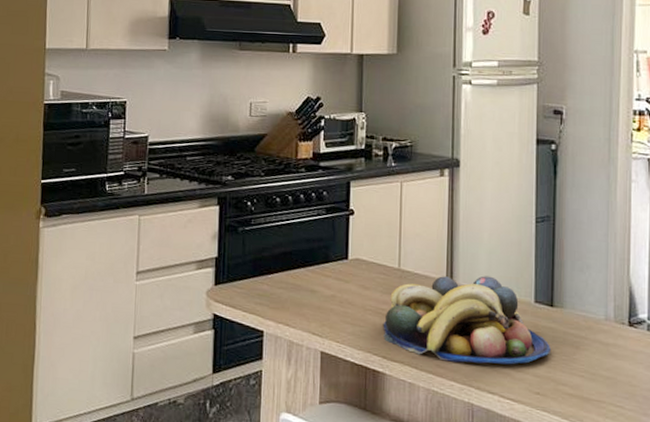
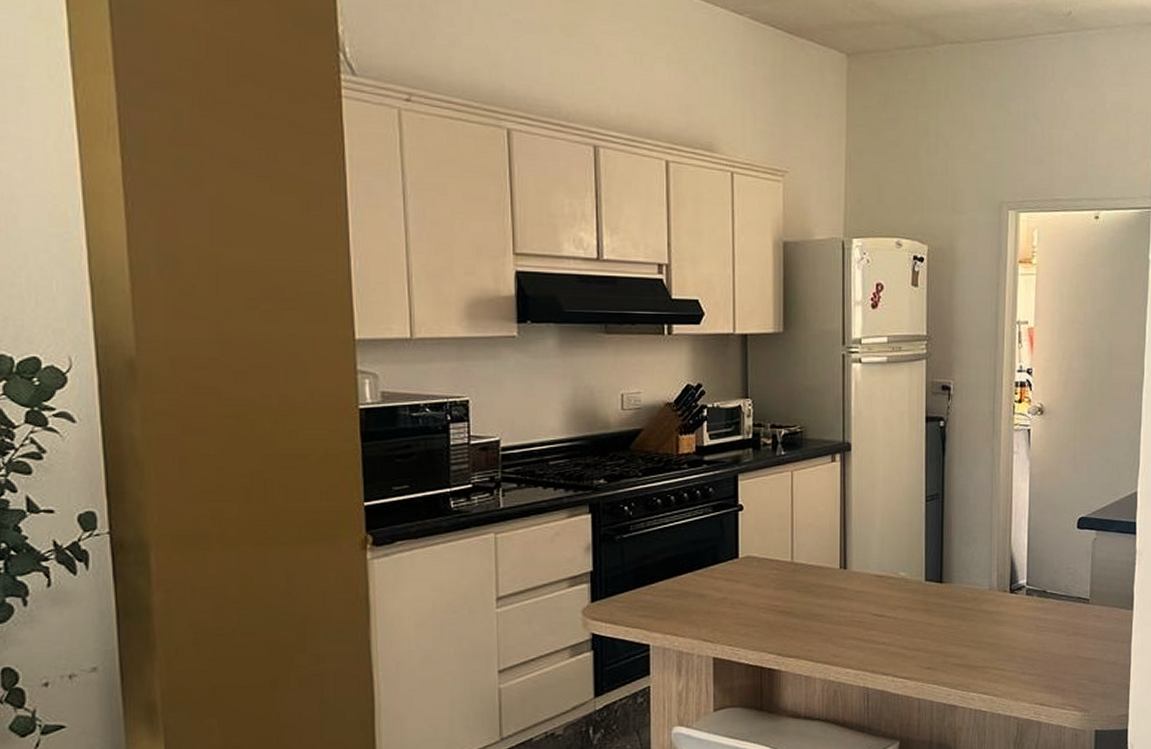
fruit bowl: present [383,276,552,365] -> none [777,560,941,650]

